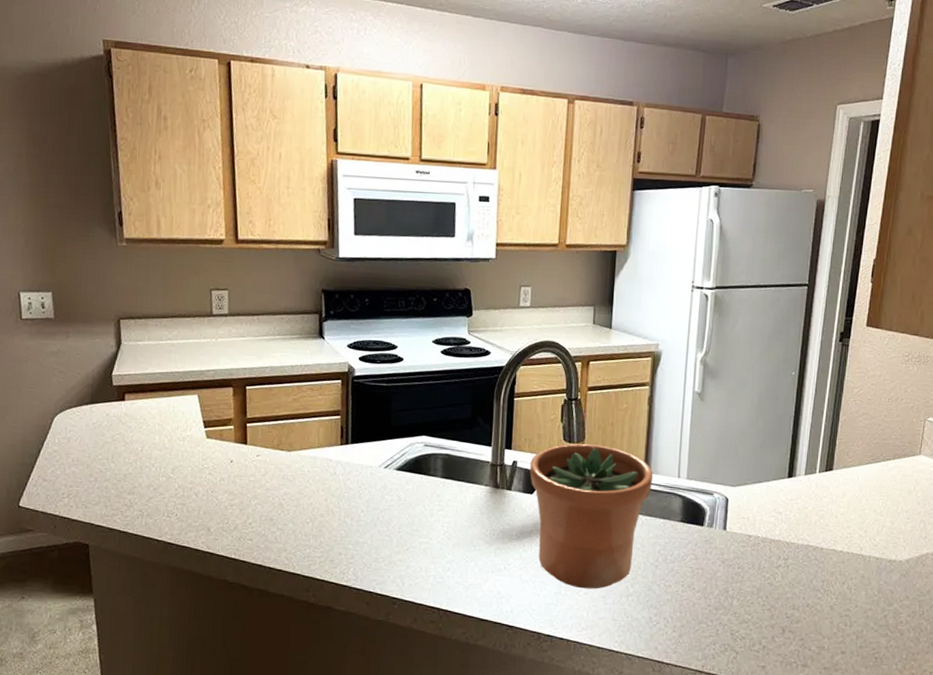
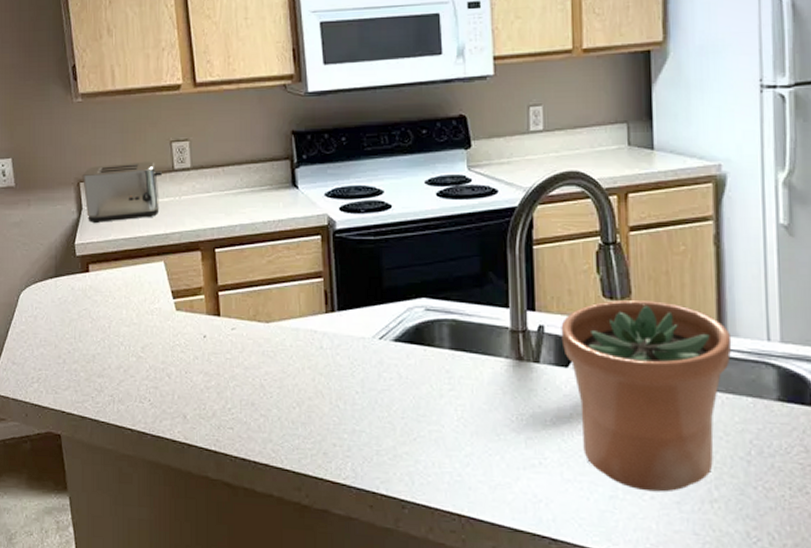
toaster: none [123,305,201,358] -> present [83,161,162,224]

